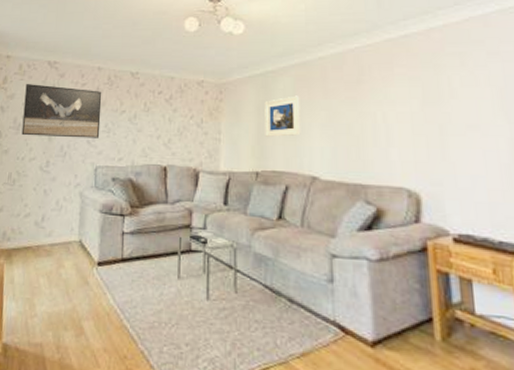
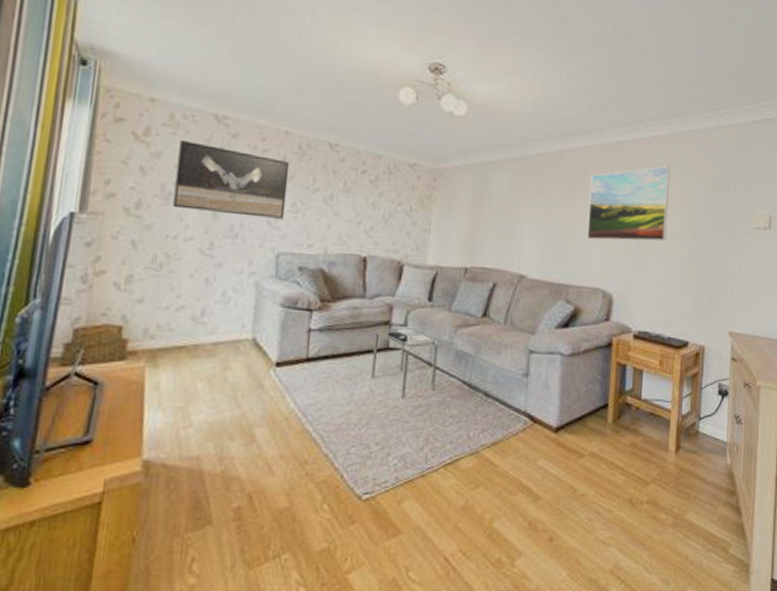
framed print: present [264,95,301,137] -> none [478,190,517,233]
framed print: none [376,53,477,137] -> present [587,166,670,242]

